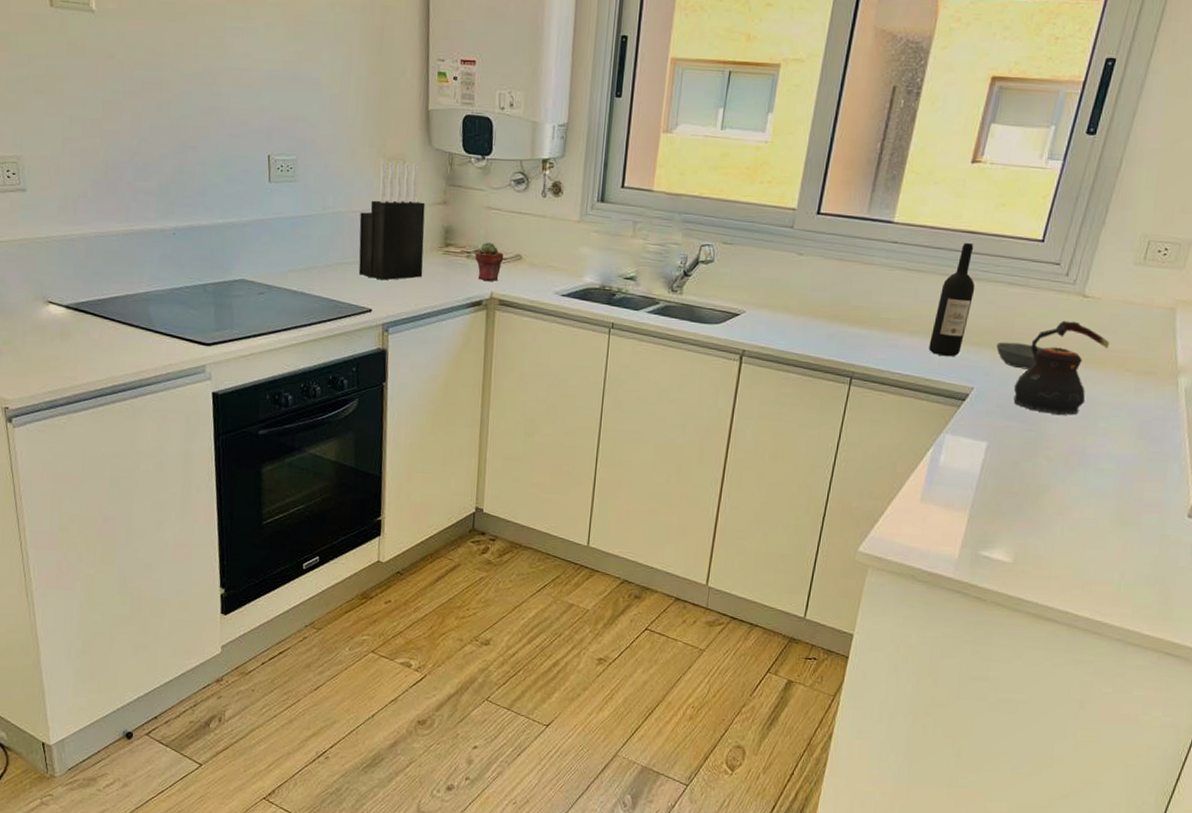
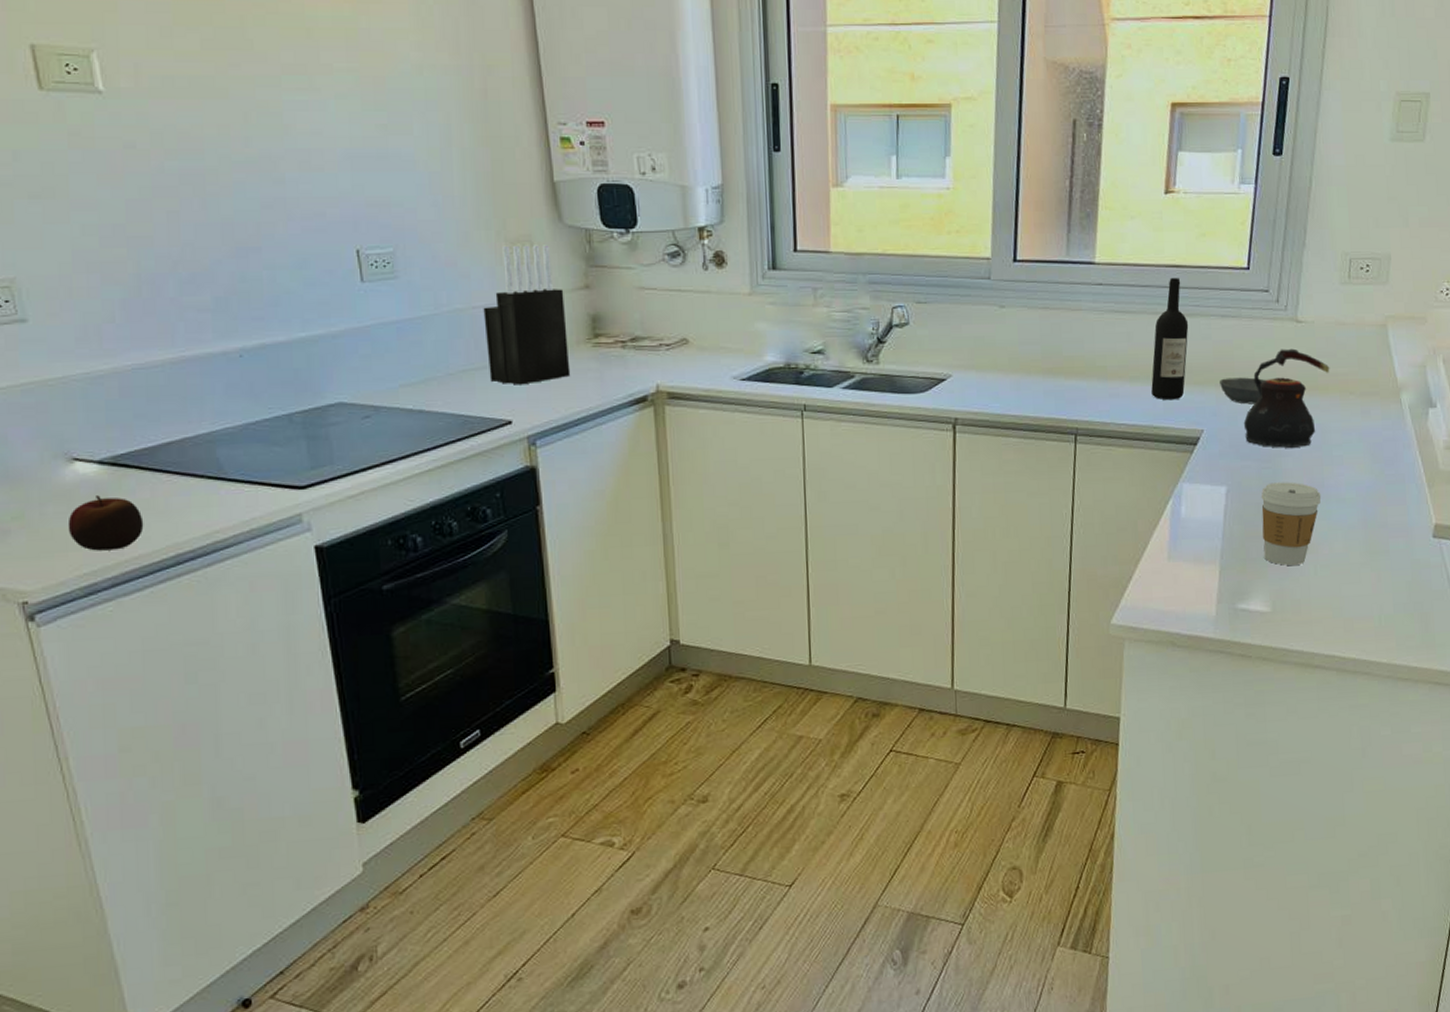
apple: none [40,332,93,376] -> present [67,495,144,551]
potted succulent: present [475,242,504,281] -> none [632,328,667,372]
coffee cup: none [1014,444,1081,524] -> present [1261,482,1321,566]

